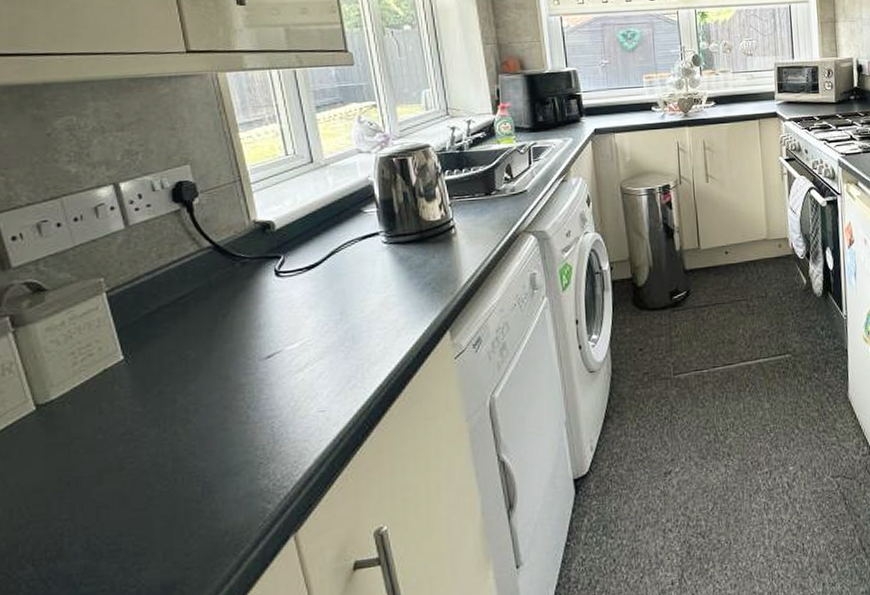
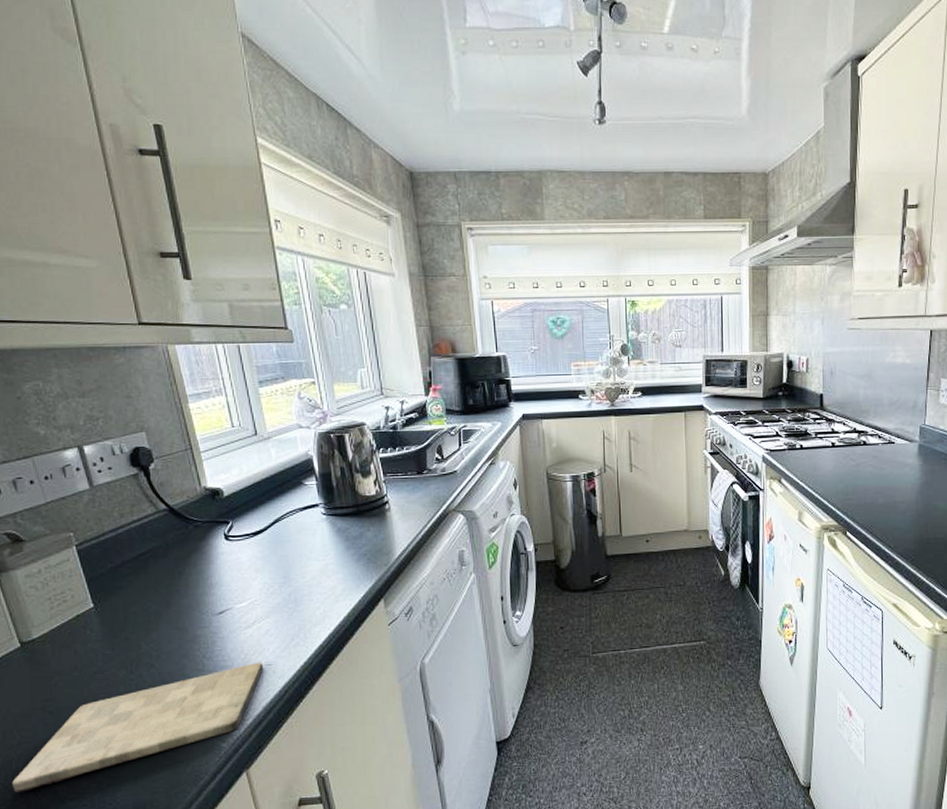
cutting board: none [16,409,317,582] -> present [11,662,264,792]

